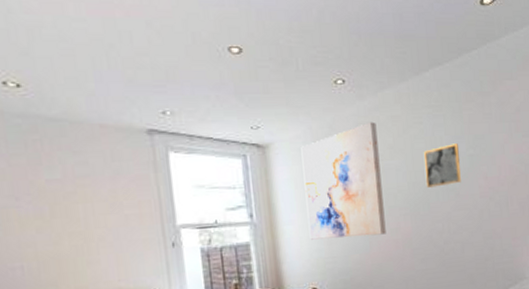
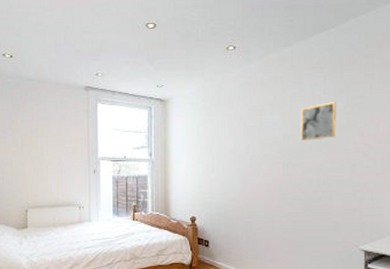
wall art: present [301,122,386,240] -> none [194,81,259,179]

